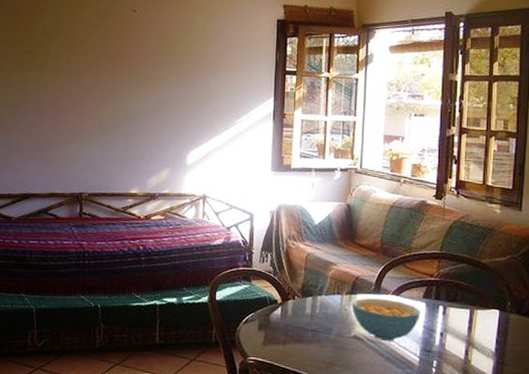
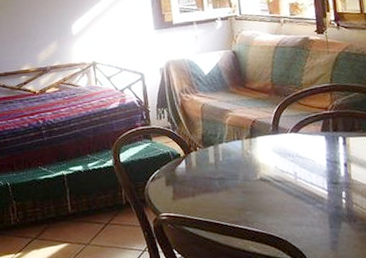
cereal bowl: present [351,298,421,341] -> none [252,138,322,179]

